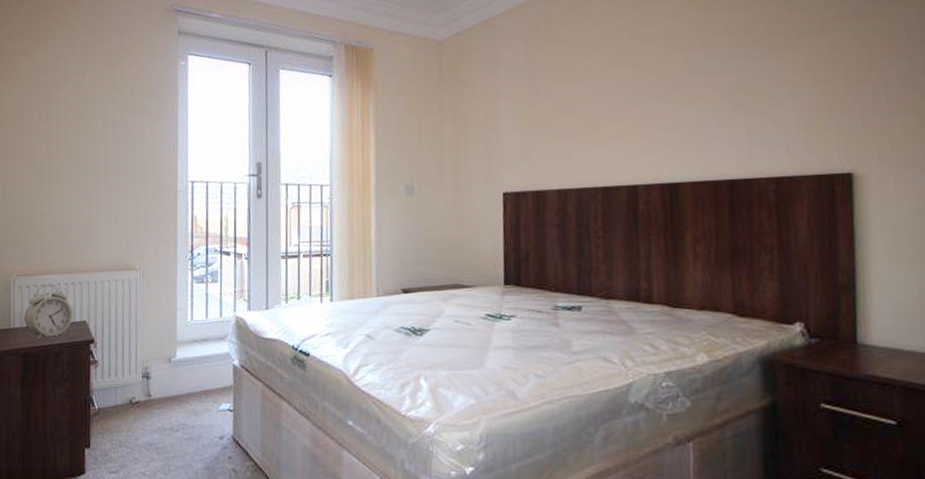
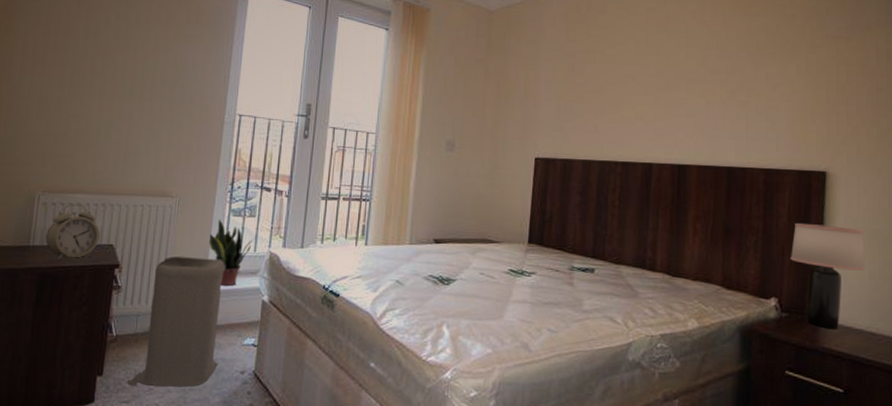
laundry basket: none [112,327,197,455] -> present [126,256,226,387]
potted plant: none [175,287,220,354] -> present [208,218,255,287]
table lamp: none [815,234,913,354] -> present [790,222,866,330]

